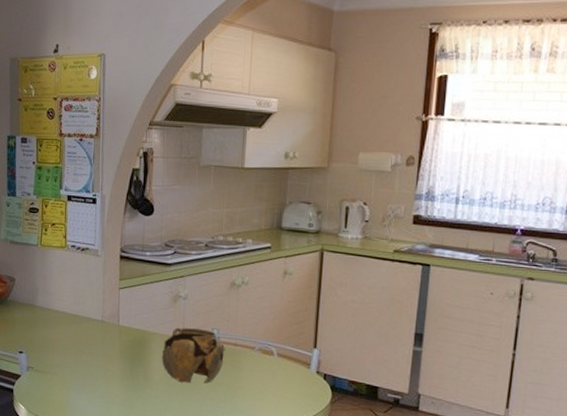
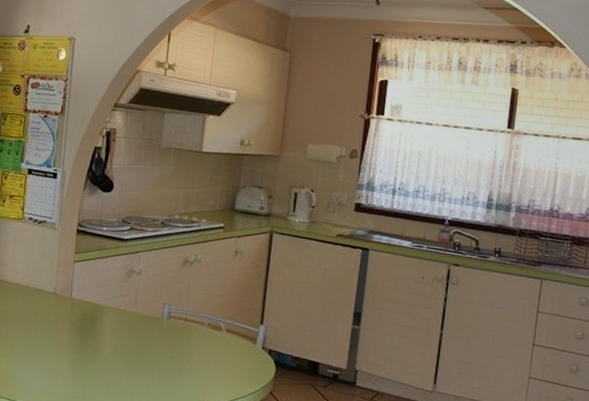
teapot: present [161,327,226,384] -> none [112,301,176,357]

